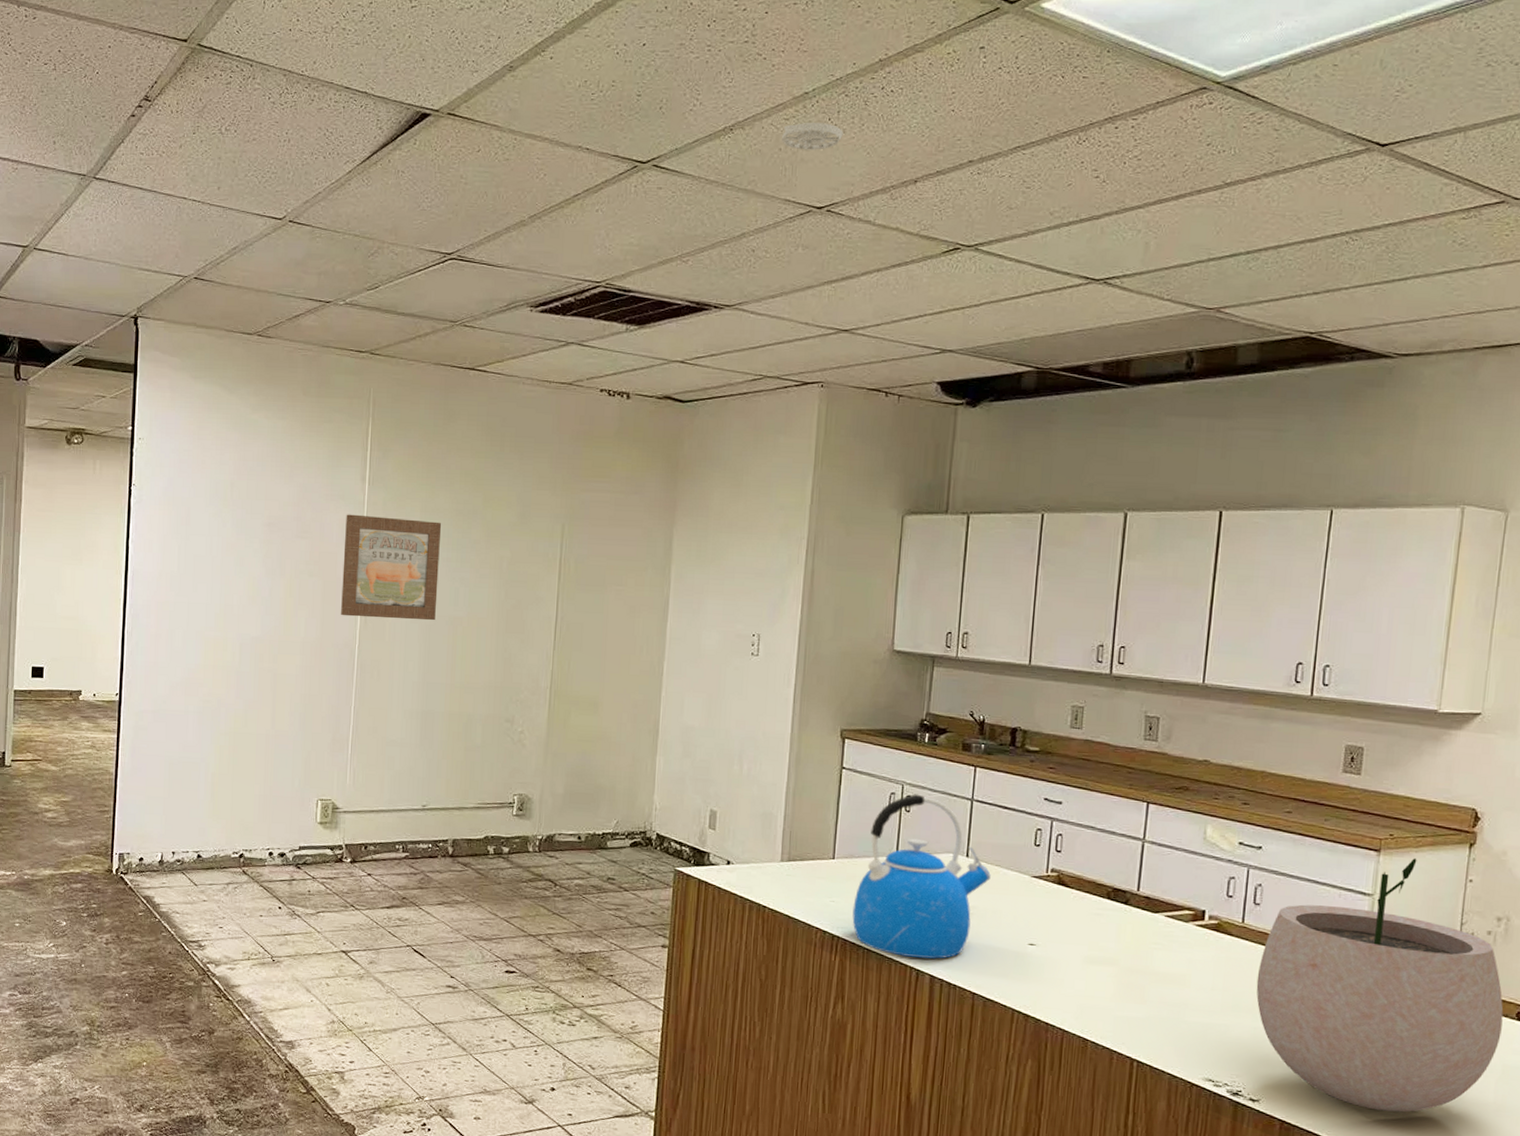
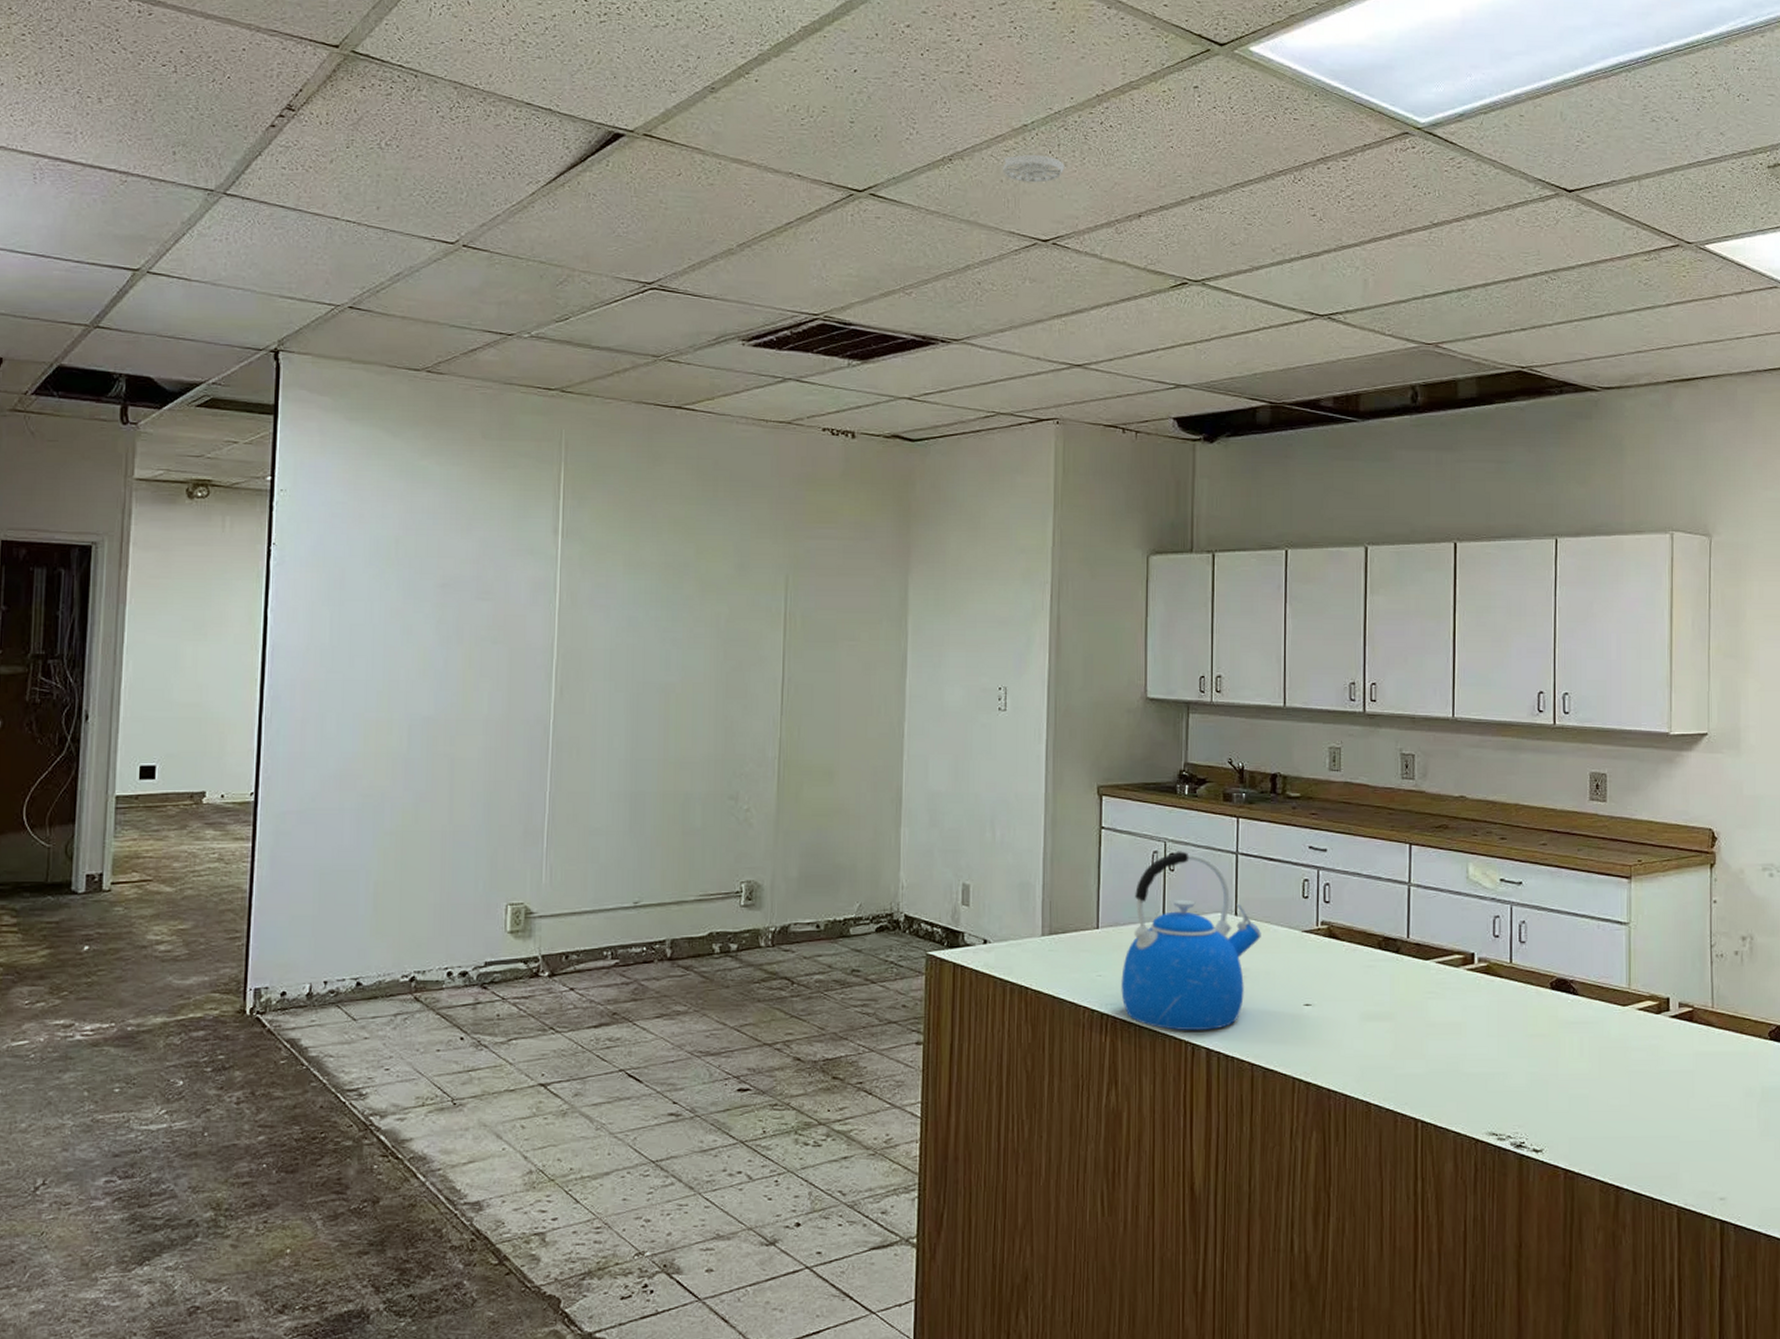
wall art: present [341,514,442,621] -> none [532,571,649,689]
plant pot: present [1256,849,1504,1113] -> none [1529,877,1757,1148]

